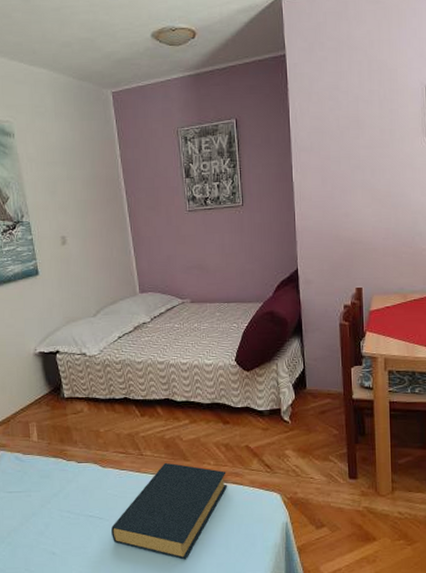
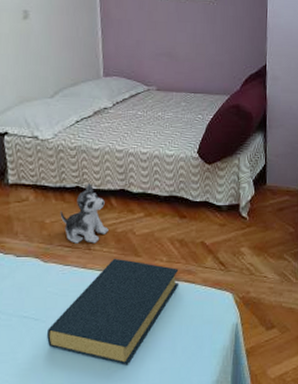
plush toy: none [112,394,157,450] -> present [60,183,109,244]

